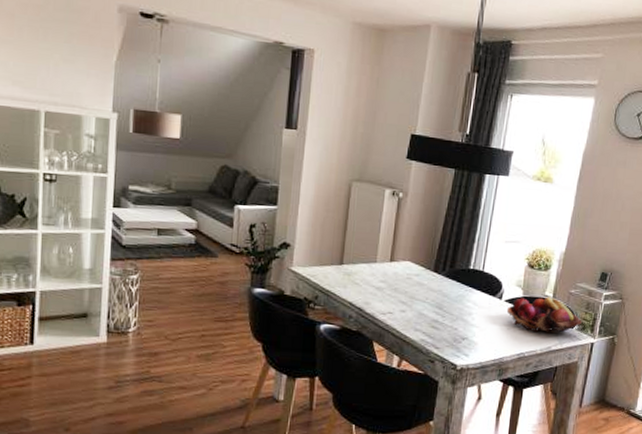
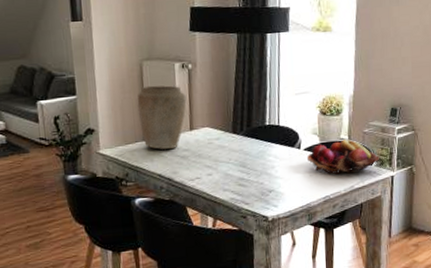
vase: none [338,207,392,278] -> present [137,85,187,149]

